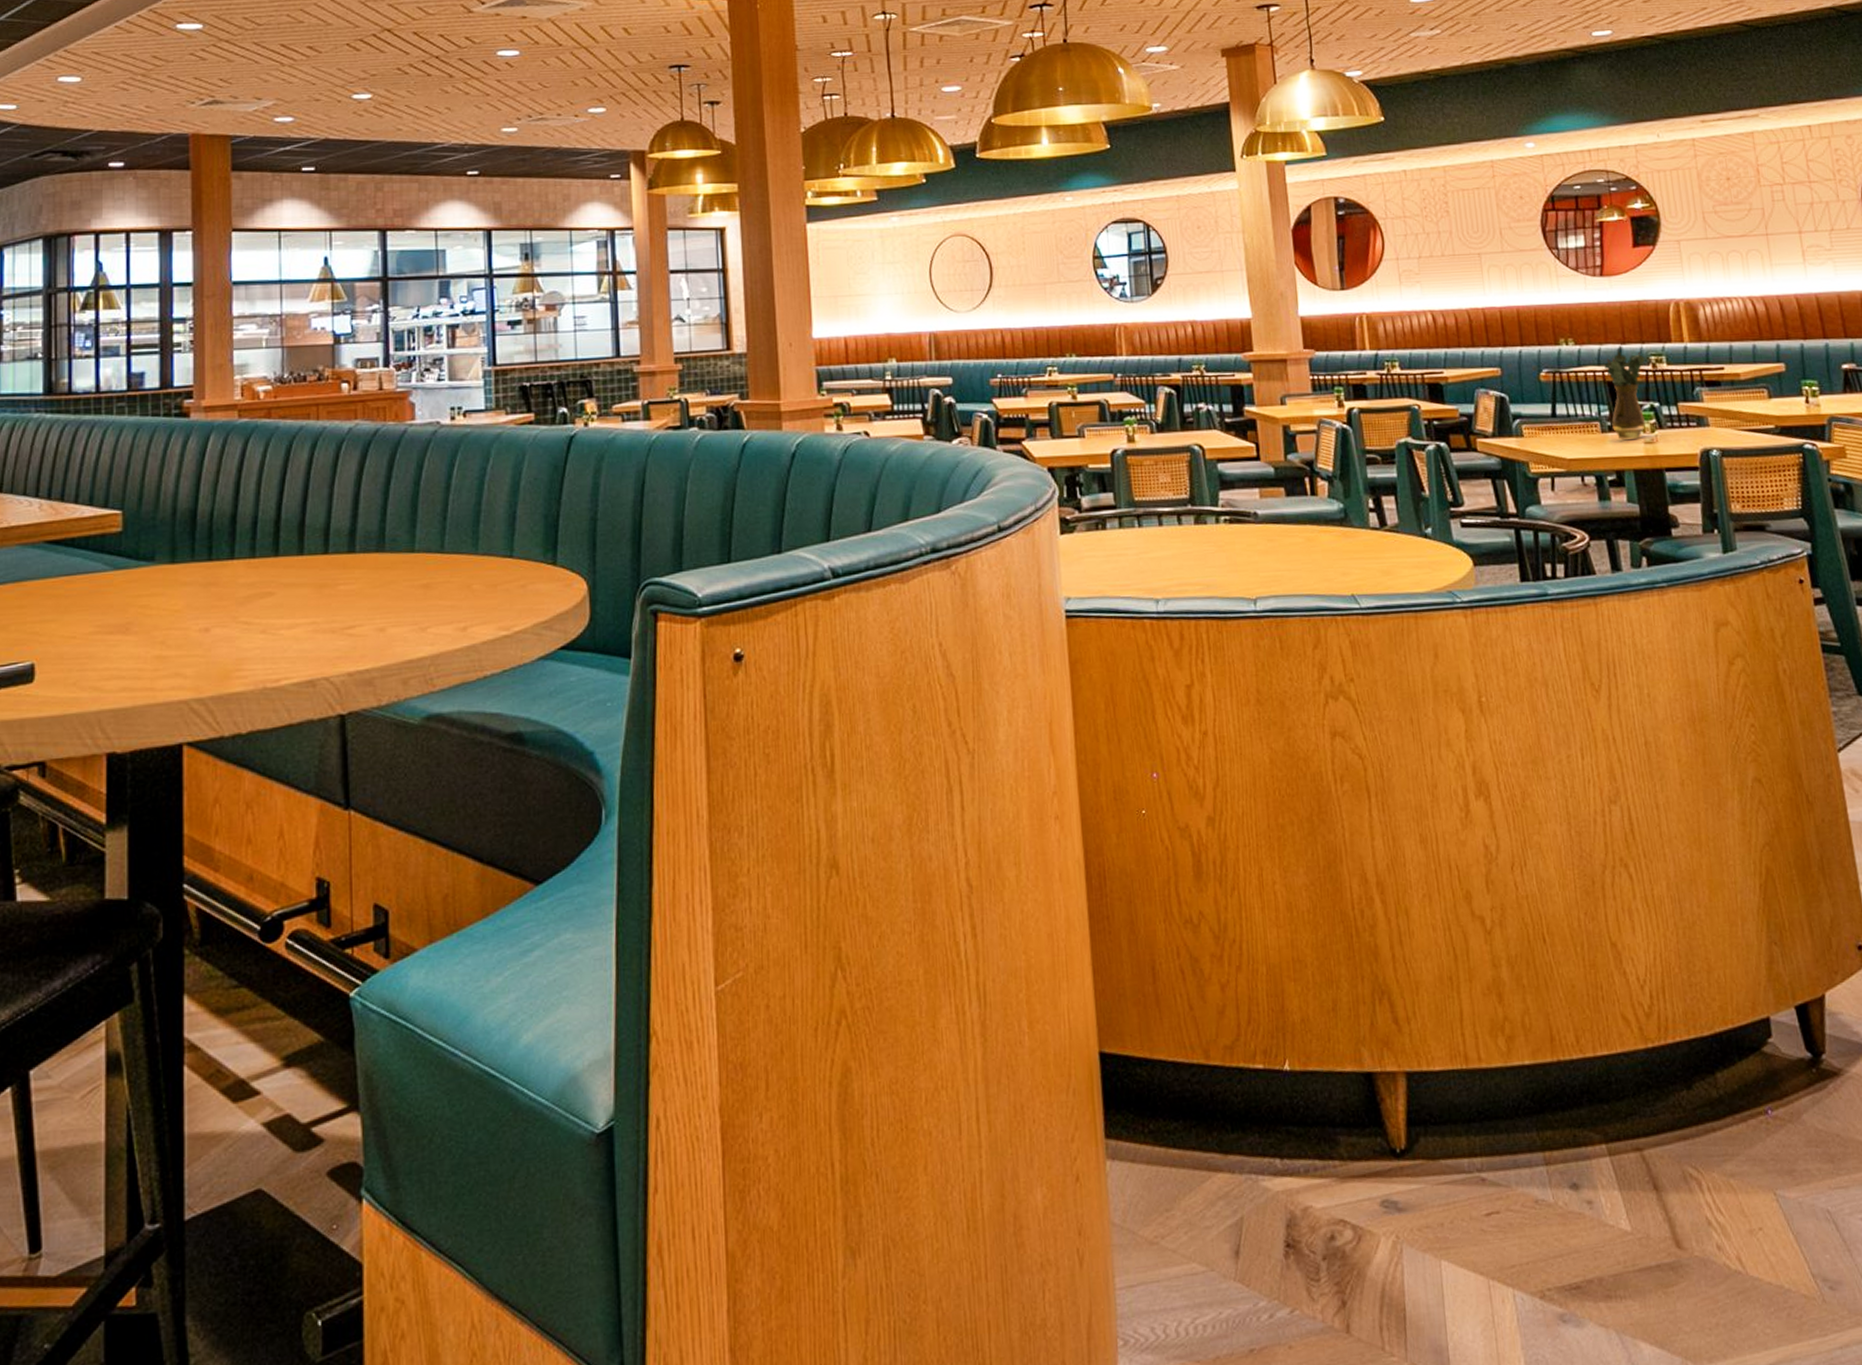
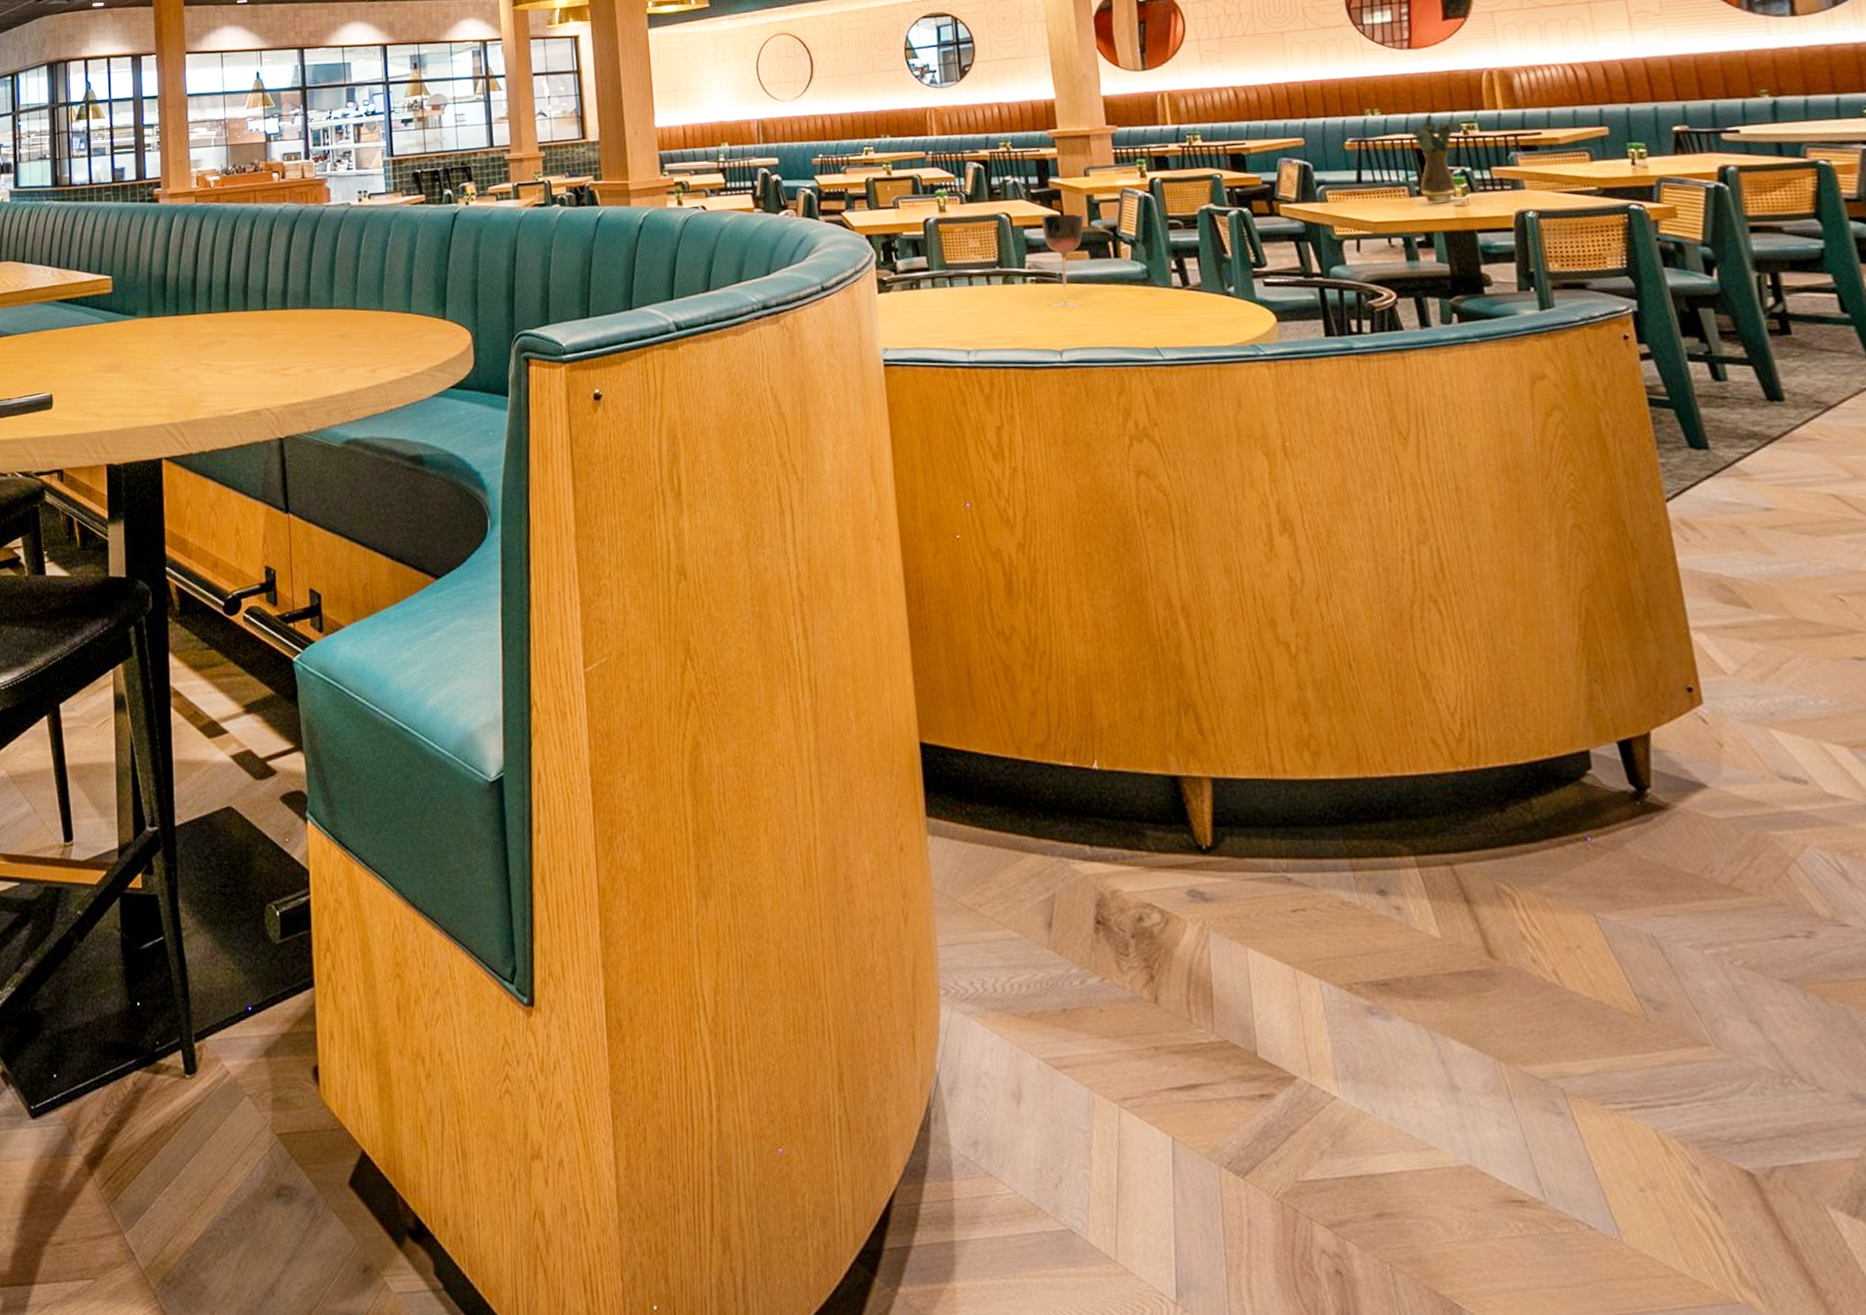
wineglass: none [1235,446,1280,551] -> present [1041,214,1085,308]

